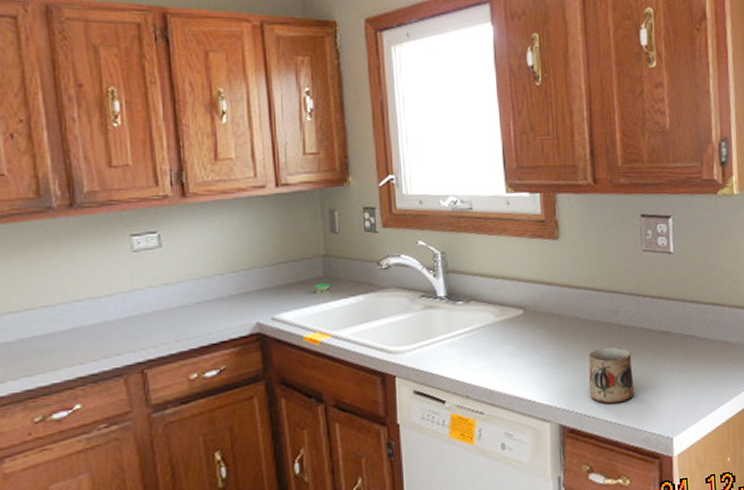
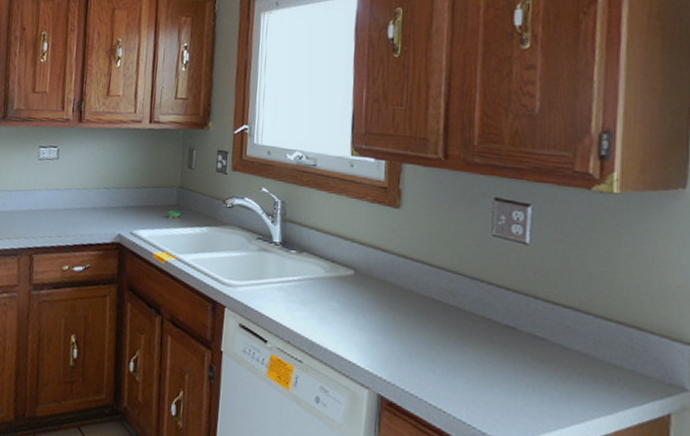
mug: present [588,346,634,404] -> none [414,326,468,390]

